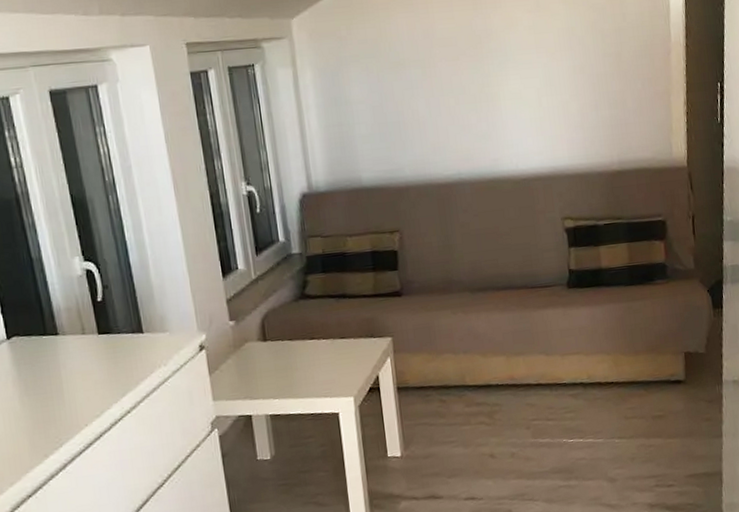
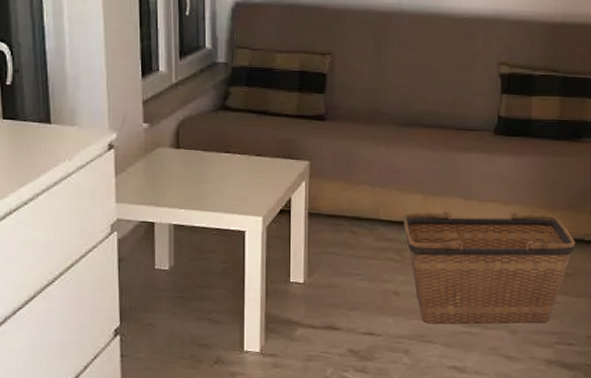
bicycle basket: none [489,359,662,482] -> present [404,210,575,324]

